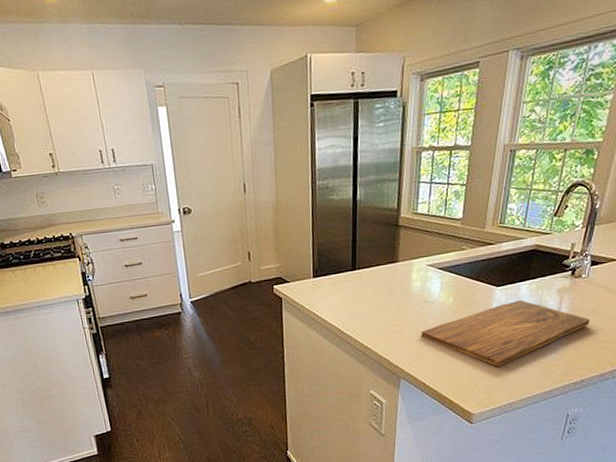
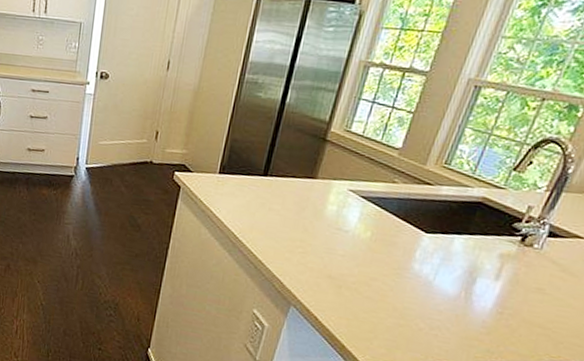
cutting board: present [422,300,590,367] -> none [325,253,534,323]

